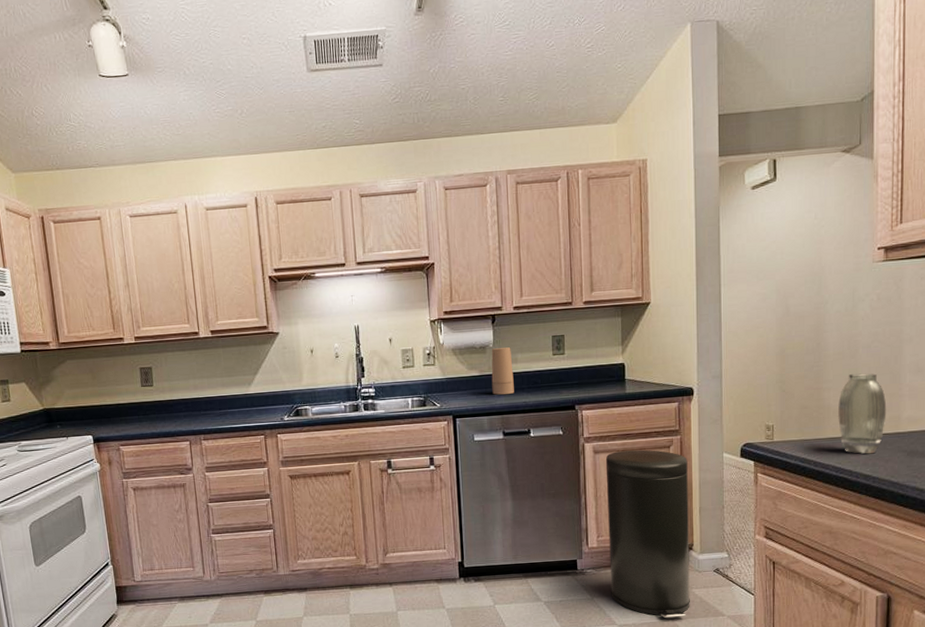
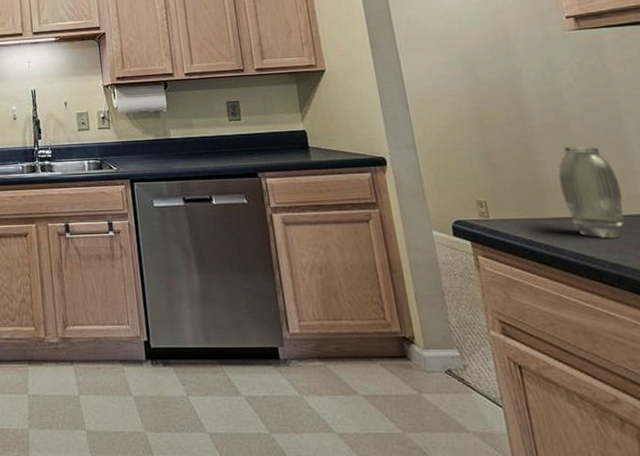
canister: present [491,347,514,395] -> none [165,112,192,160]
pedal bin: present [605,449,690,619] -> none [297,223,423,430]

